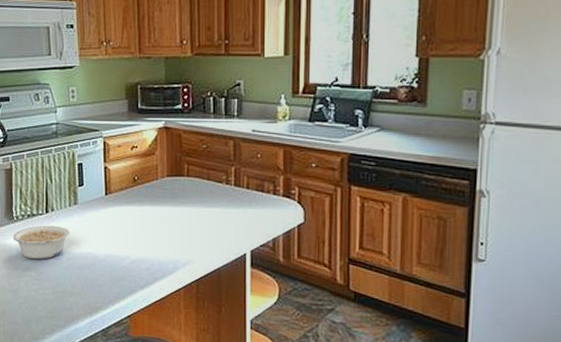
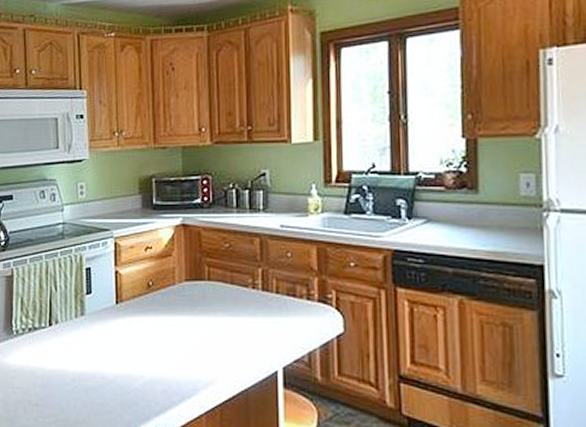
legume: present [12,225,70,259] -> none [11,340,75,381]

